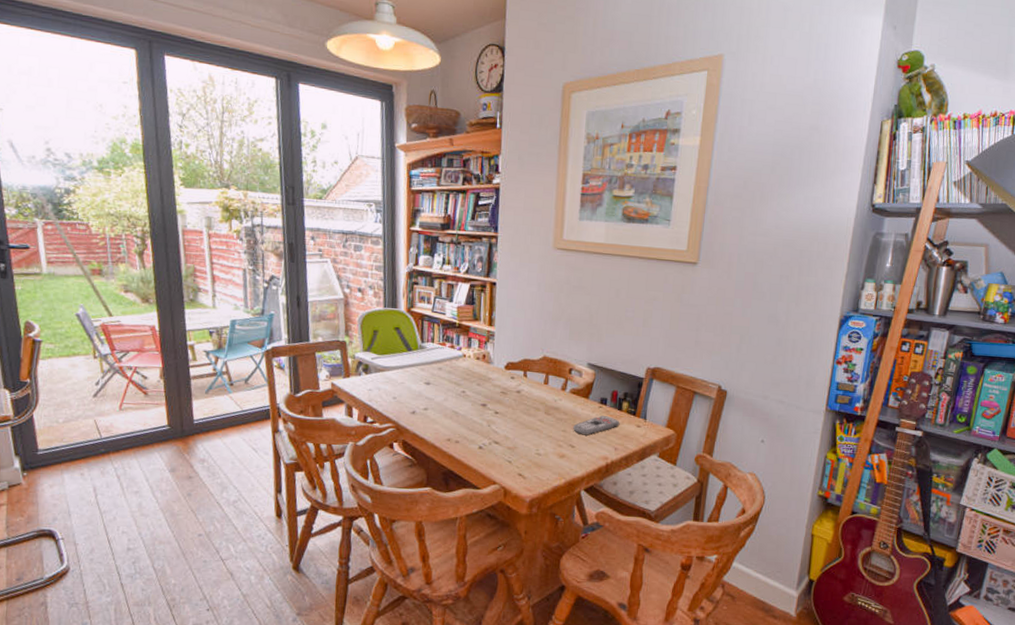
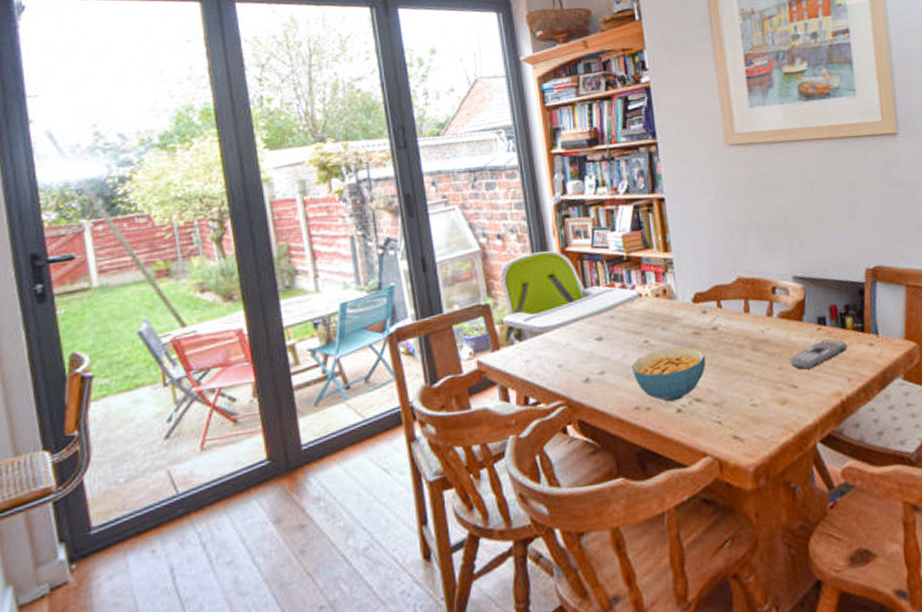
cereal bowl: none [449,400,508,440] -> present [631,347,706,402]

